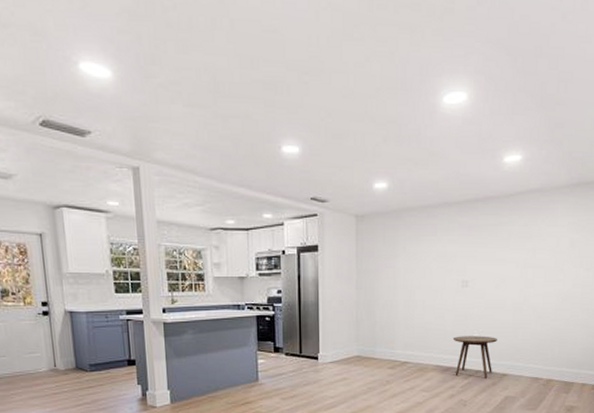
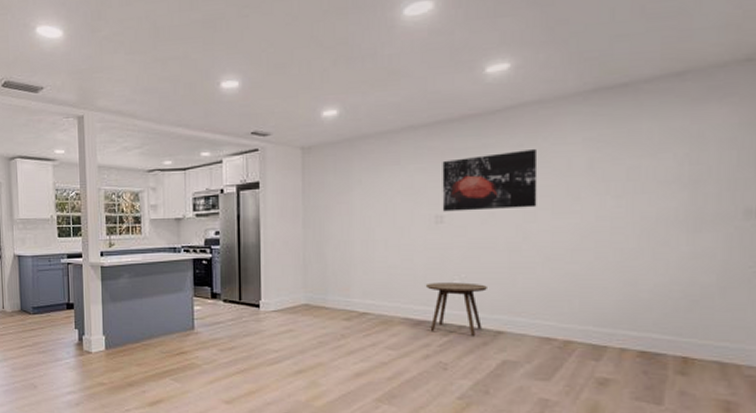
wall art: none [467,228,537,277] -> present [442,148,538,212]

